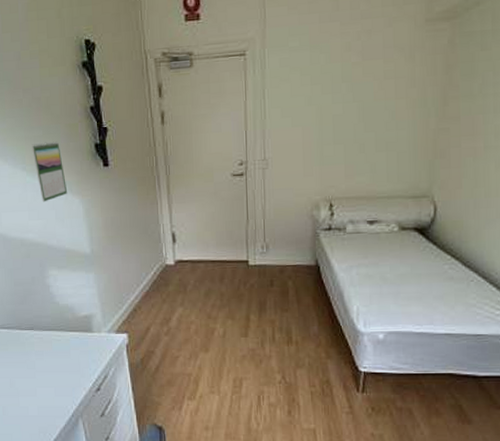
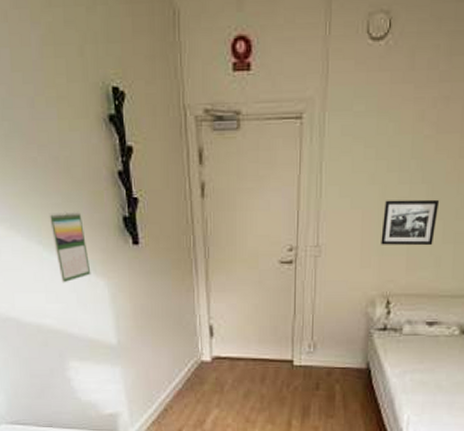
picture frame: none [320,115,370,156] -> present [381,199,440,246]

